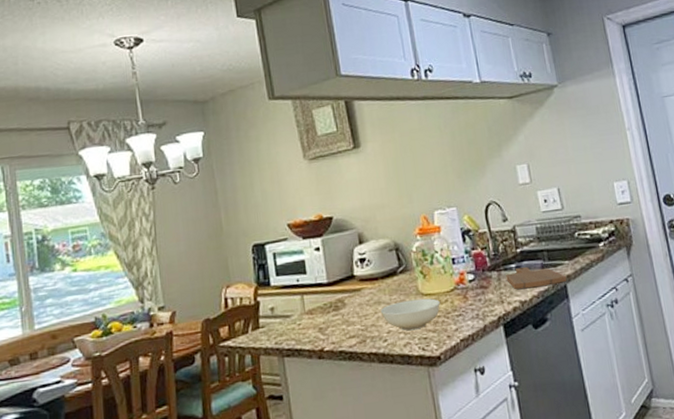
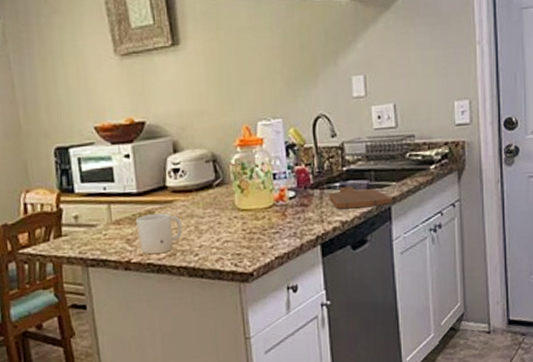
mug: none [327,301,371,343] -> present [136,213,183,255]
bowl: present [380,298,441,331] -> none [193,214,258,246]

